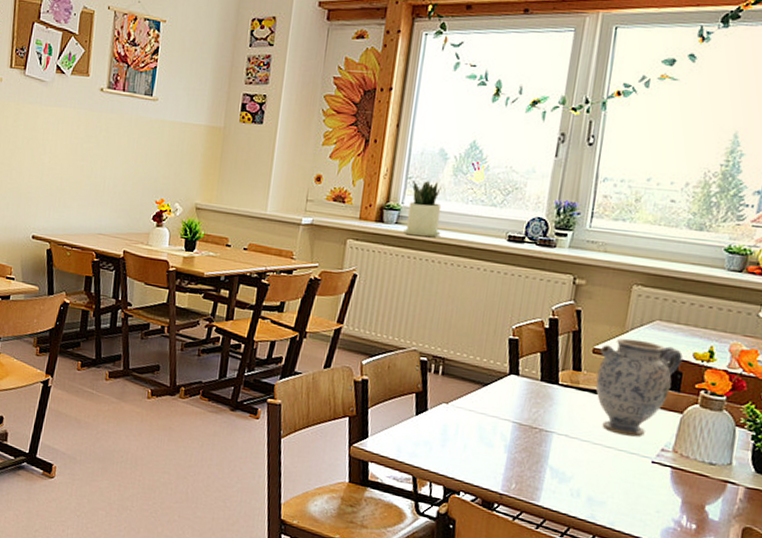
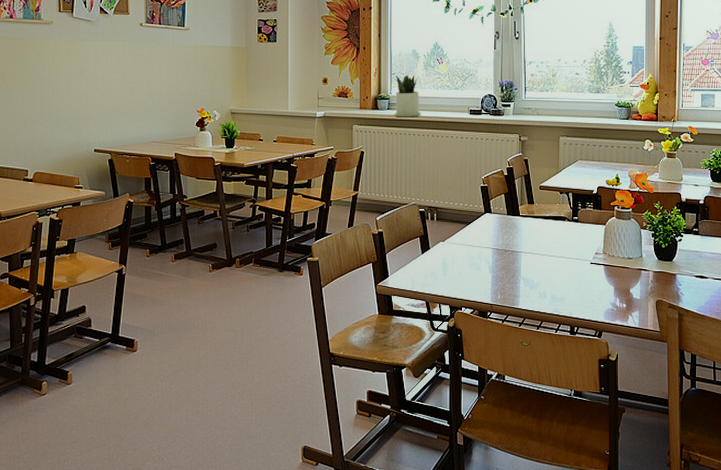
jug: present [595,338,683,437] -> none [544,176,599,247]

